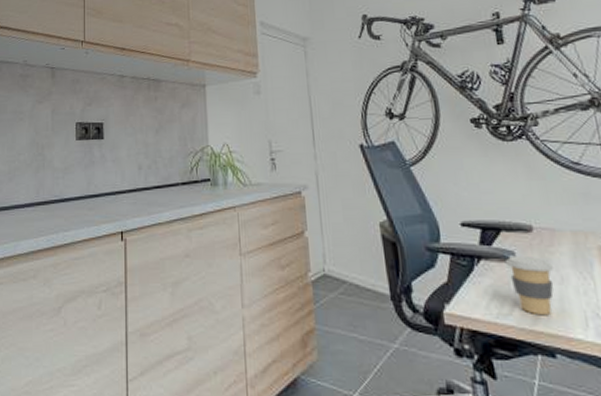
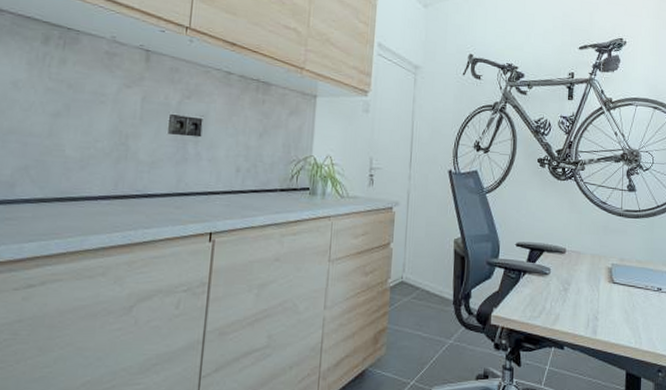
coffee cup: present [506,255,554,316] -> none [543,271,574,318]

